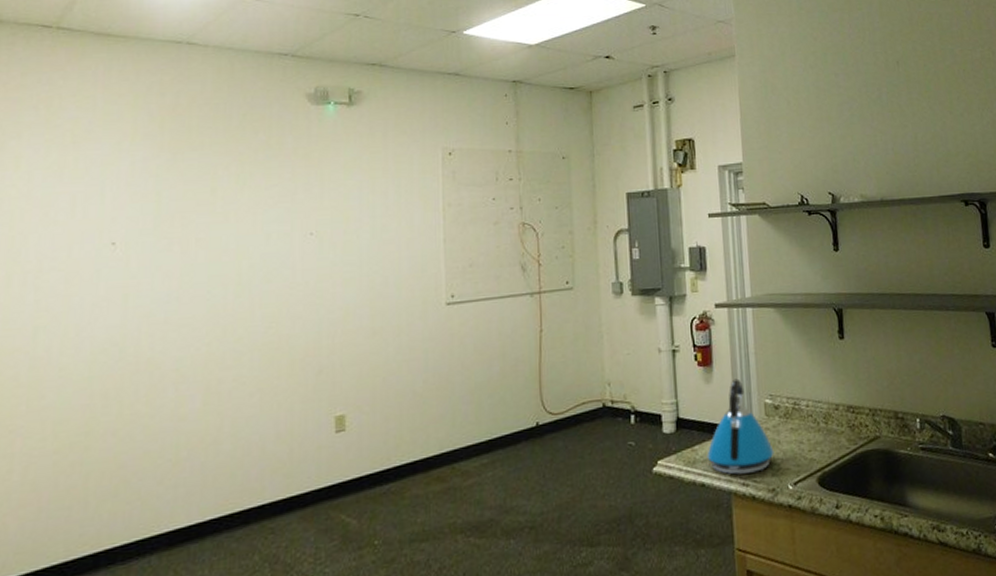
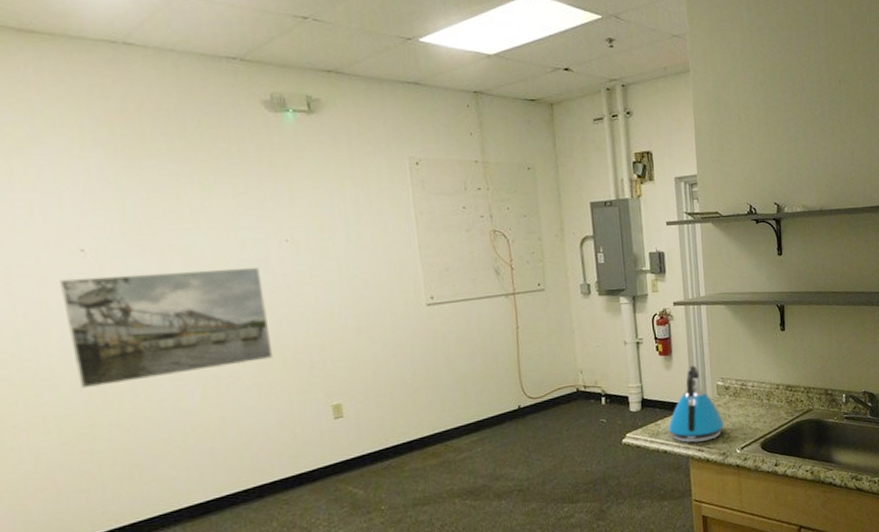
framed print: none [84,262,282,392] -> present [59,267,274,389]

